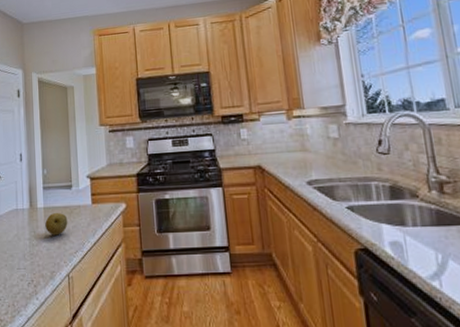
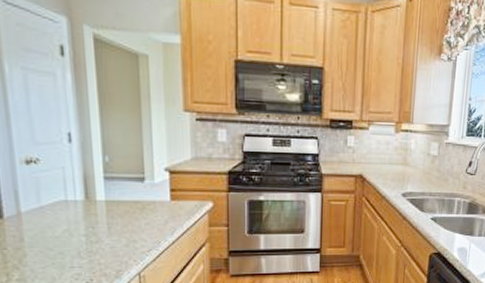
fruit: present [45,212,68,236] -> none [108,207,139,233]

